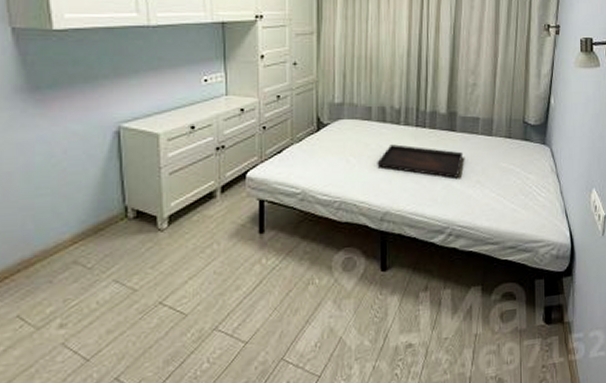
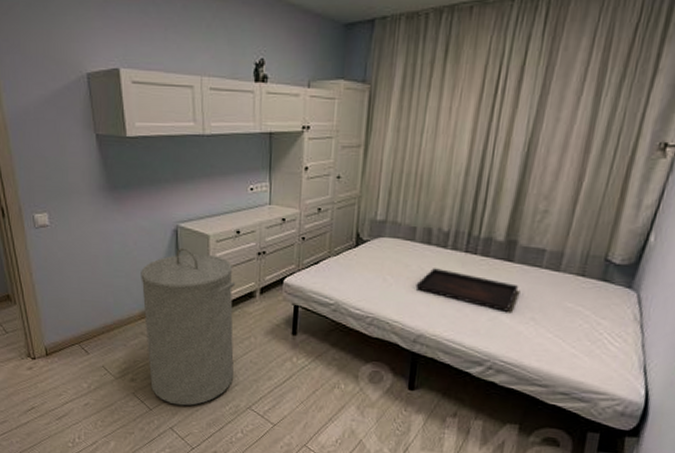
laundry hamper: none [72,151,194,347] -> present [141,247,236,406]

